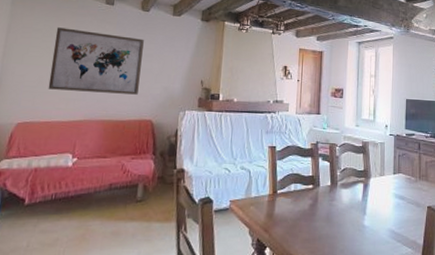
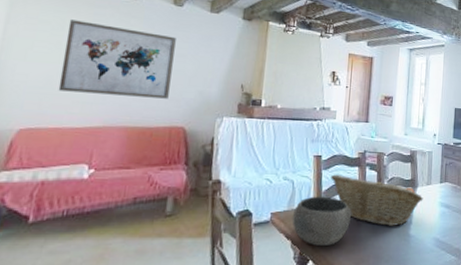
bowl: none [249,185,307,234] -> present [292,196,352,246]
fruit basket: none [284,164,377,216] -> present [330,174,424,226]

